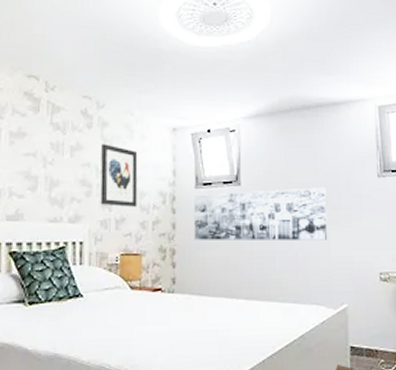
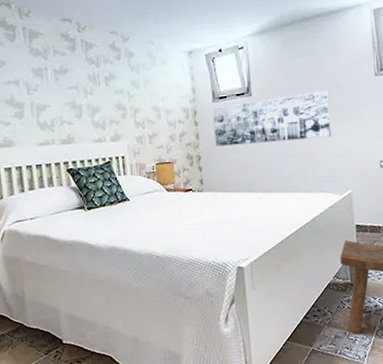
wall art: present [100,143,138,207] -> none [130,71,165,124]

